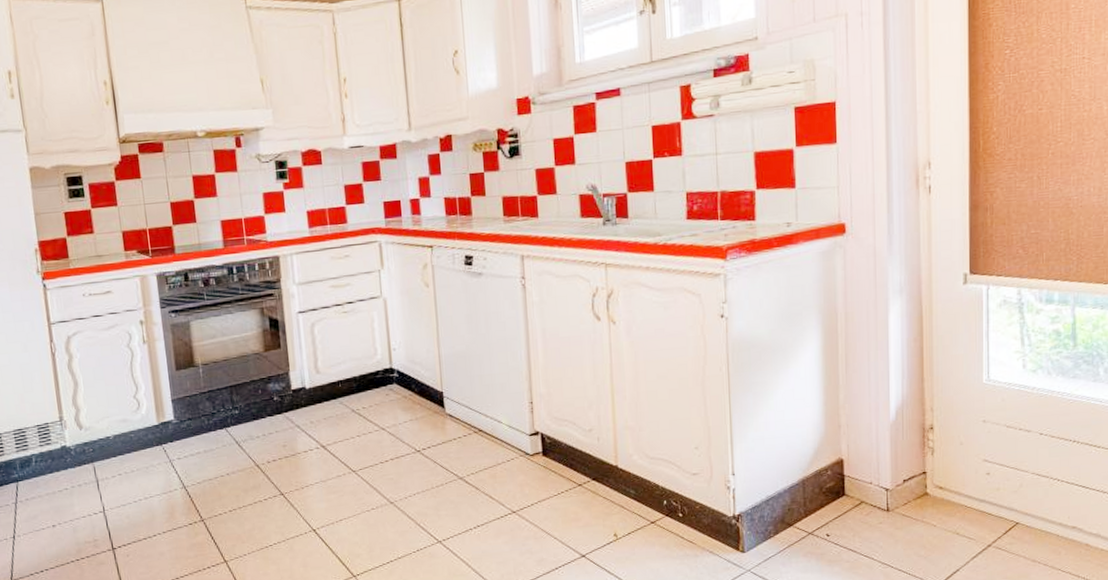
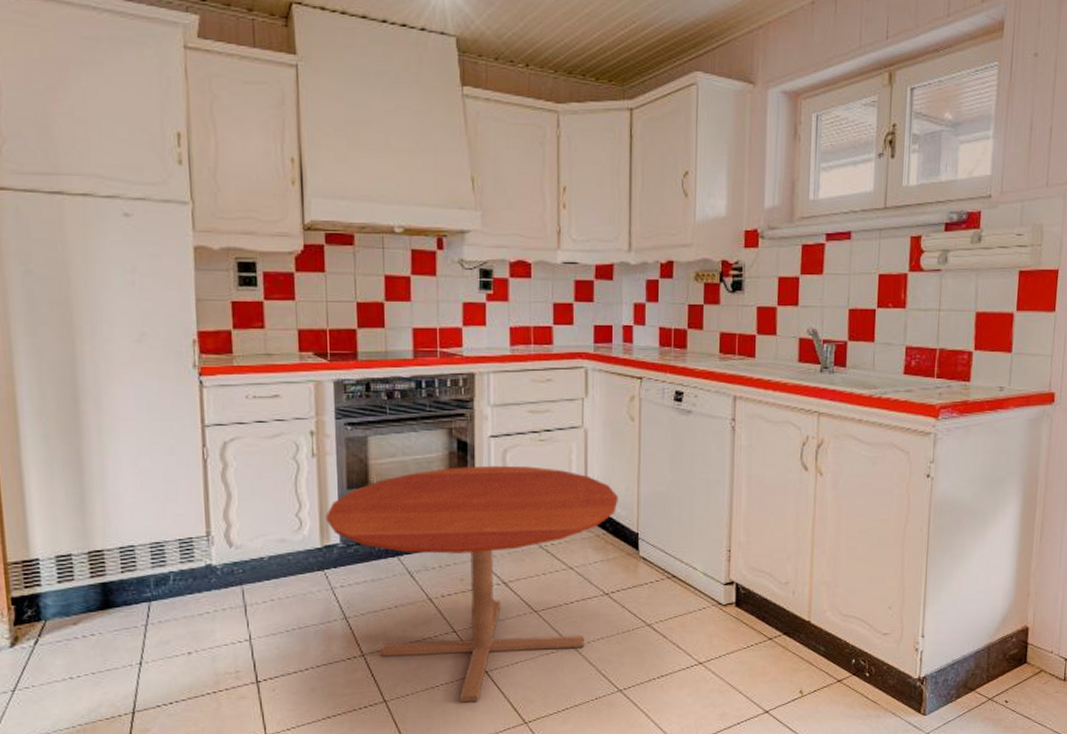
round table: none [159,337,421,560] -> present [325,465,618,703]

